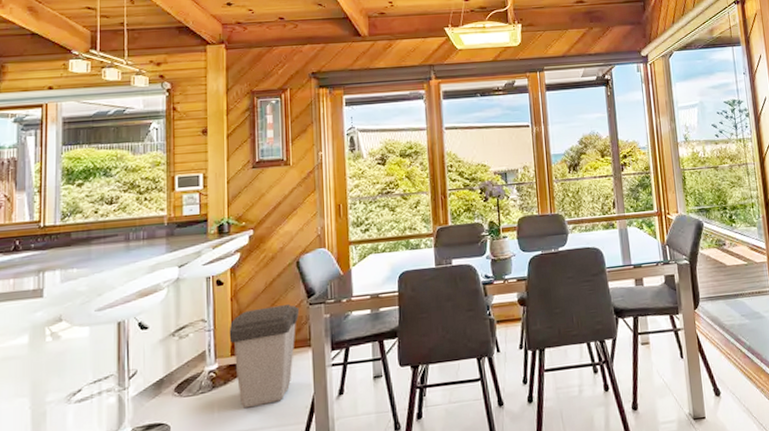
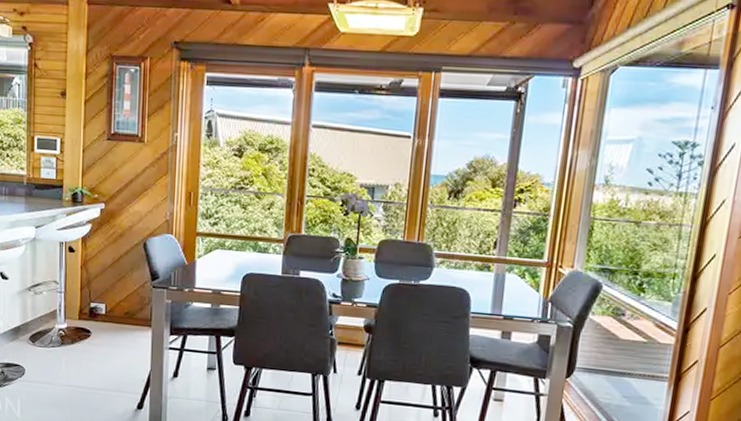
trash can: present [229,303,300,408] -> none [77,281,143,370]

